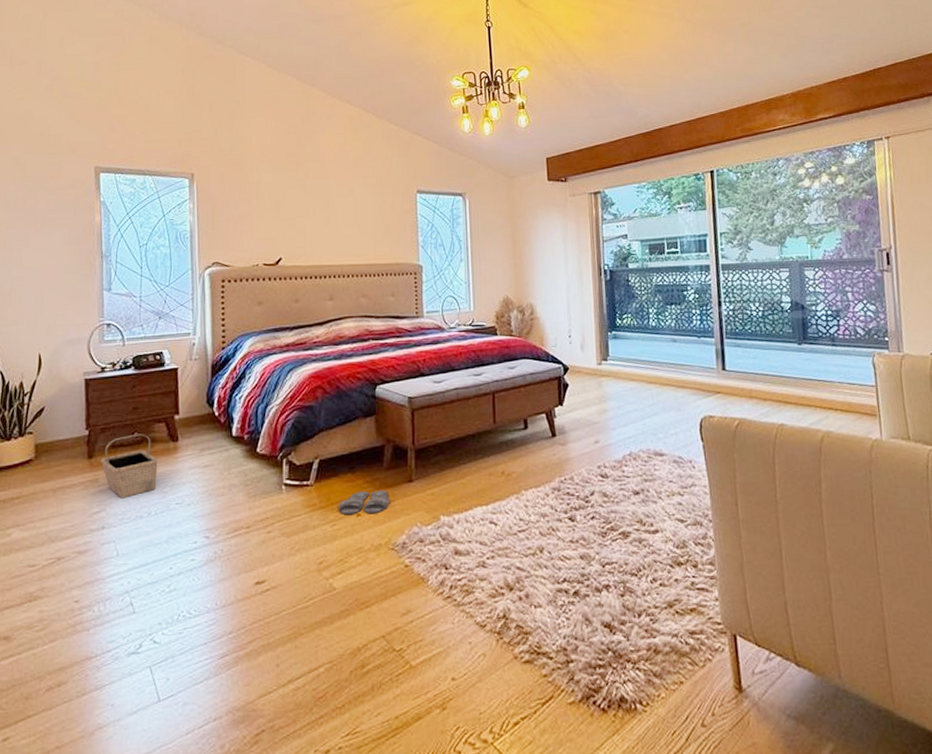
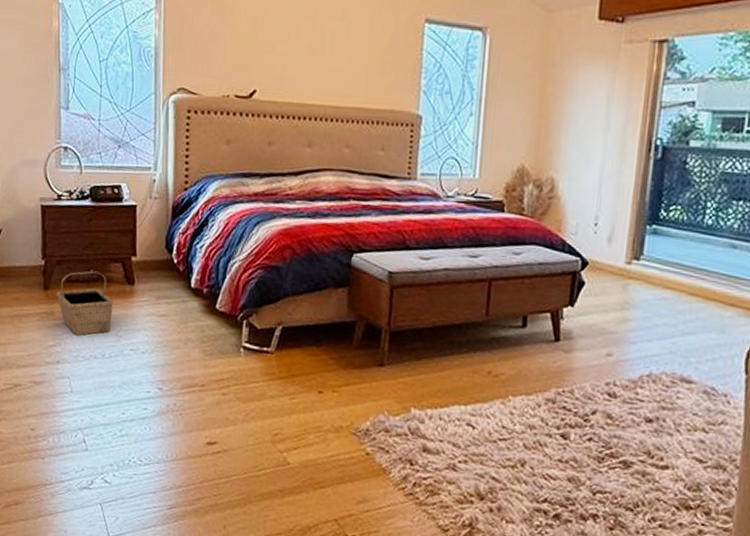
slippers: present [338,490,391,515] -> none [299,367,358,394]

